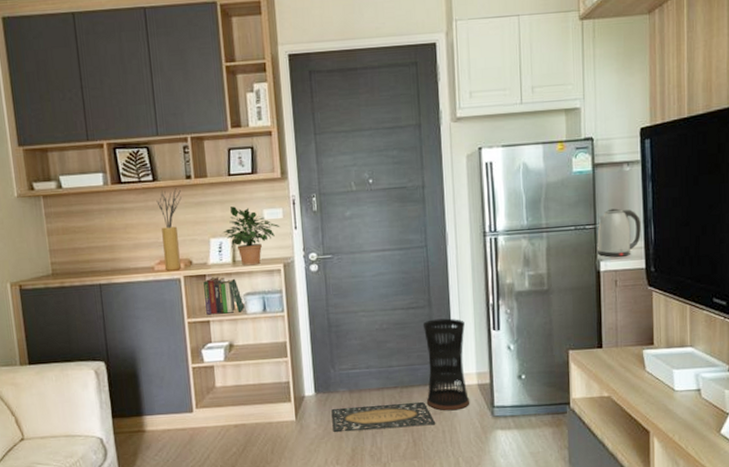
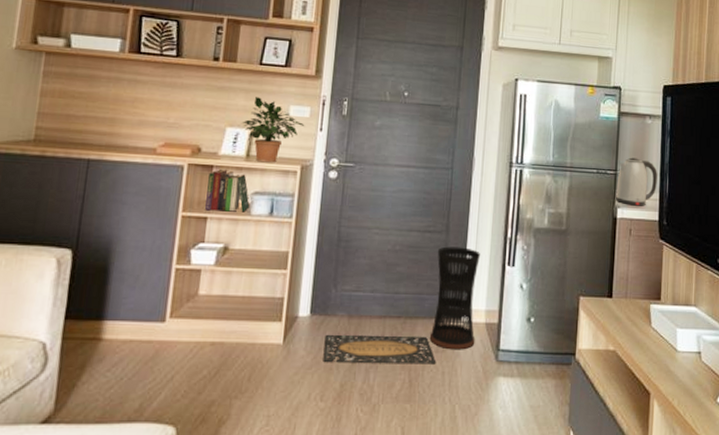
vase: present [156,188,182,272] -> none [169,68,205,157]

